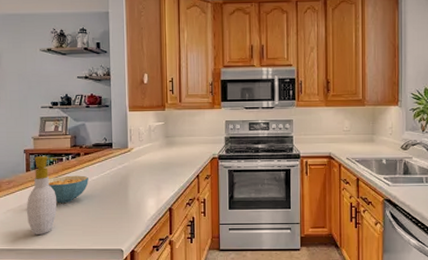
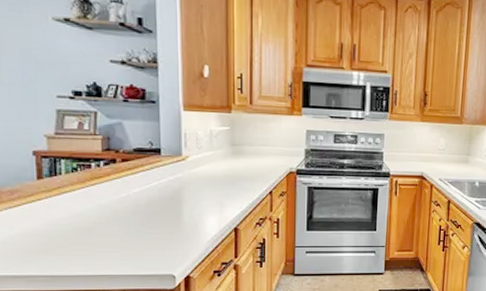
soap bottle: present [27,156,58,235] -> none [40,160,85,258]
cereal bowl: present [48,175,89,204] -> none [70,186,128,221]

